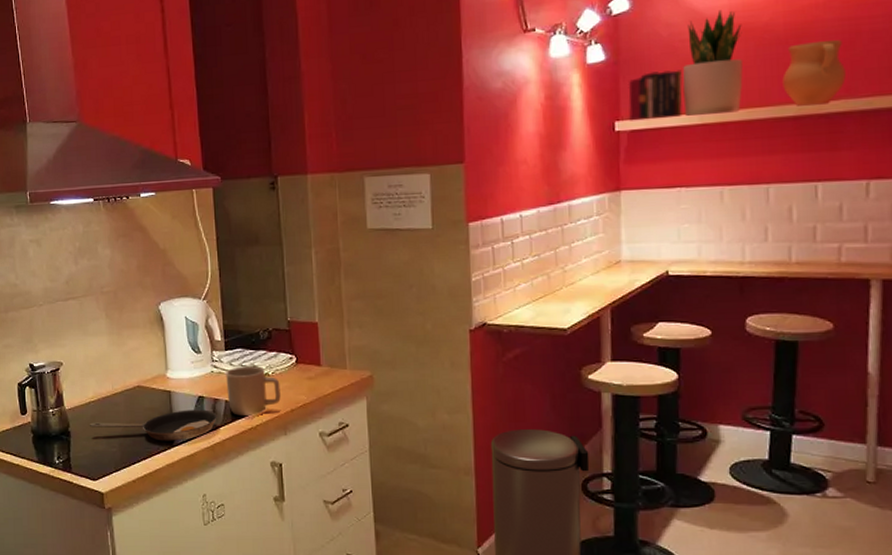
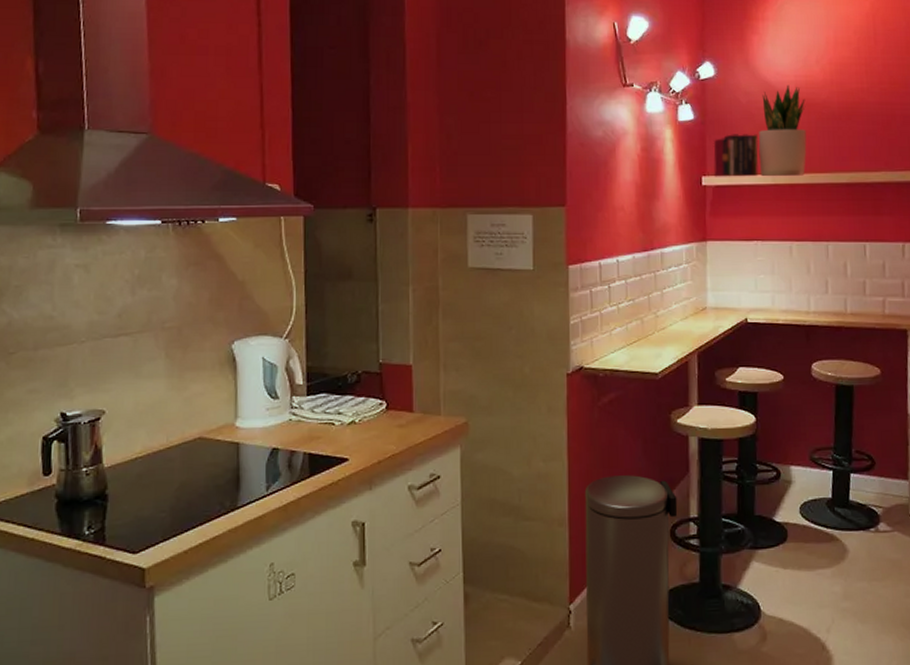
frying pan: present [89,409,217,441] -> none [133,463,293,502]
mug: present [226,366,281,417] -> none [306,413,367,471]
ceramic jug: present [782,40,846,106] -> none [837,120,885,174]

